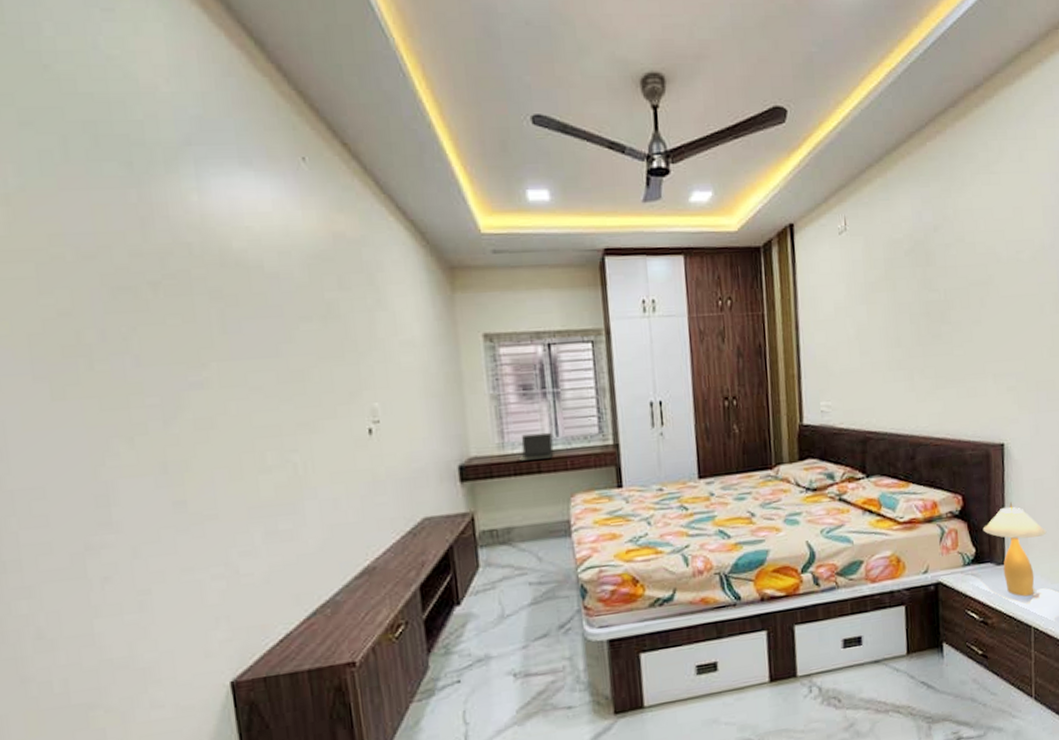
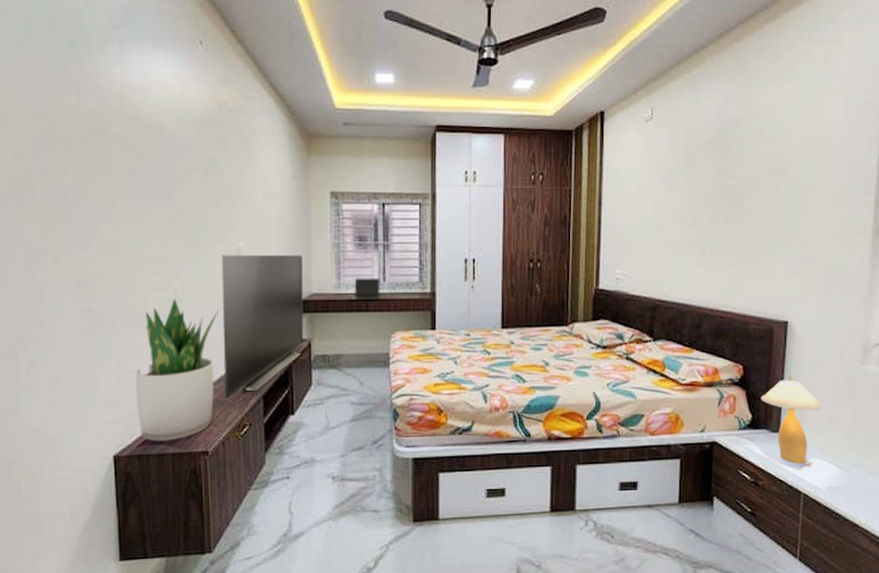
planter: none [251,478,358,658] -> present [135,299,220,441]
television: none [352,412,465,597] -> present [221,254,304,400]

